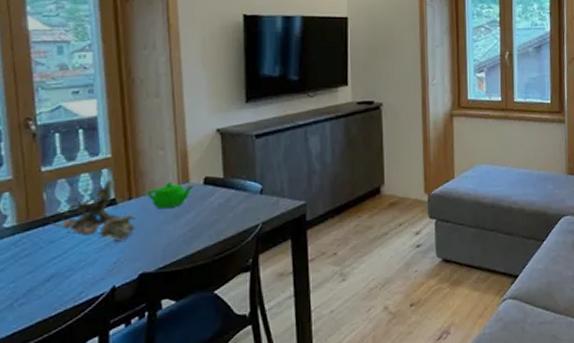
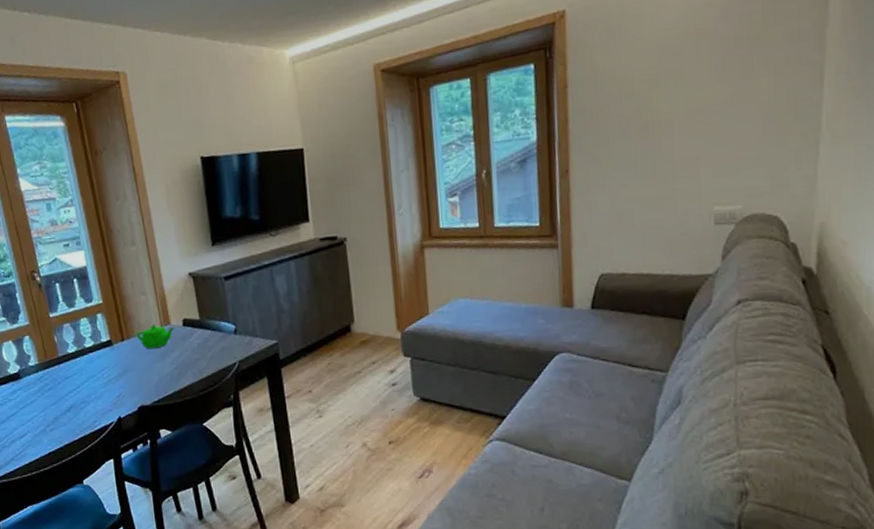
plant: present [49,180,135,242] -> none [62,324,130,378]

